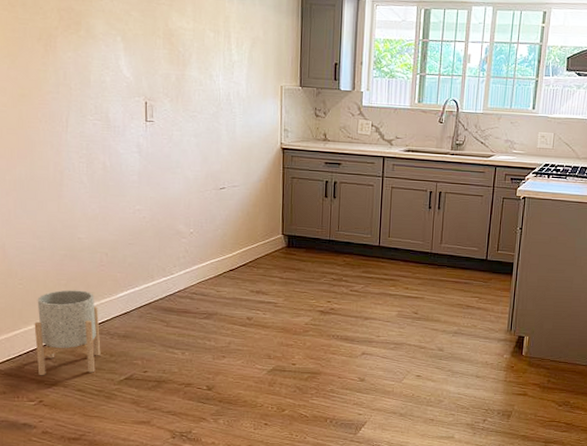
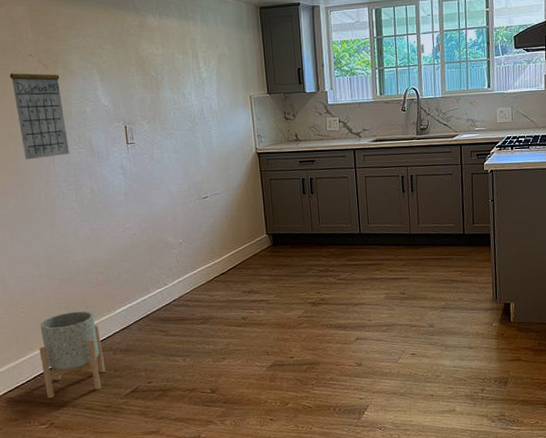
calendar: none [27,12,85,126] -> present [9,55,70,160]

